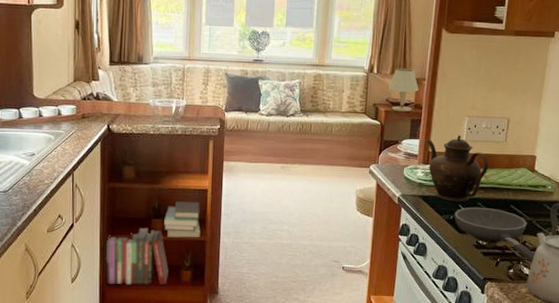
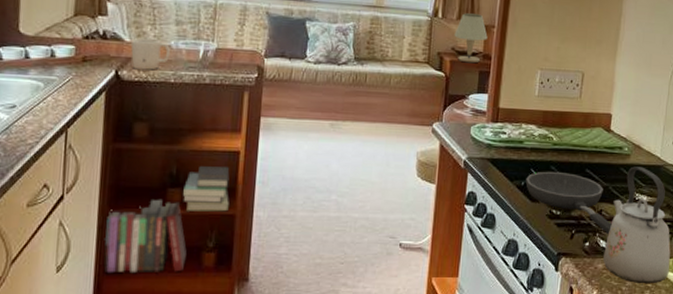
mug: none [118,97,150,124] -> present [130,37,171,70]
teapot: present [426,135,489,203] -> none [495,90,563,166]

